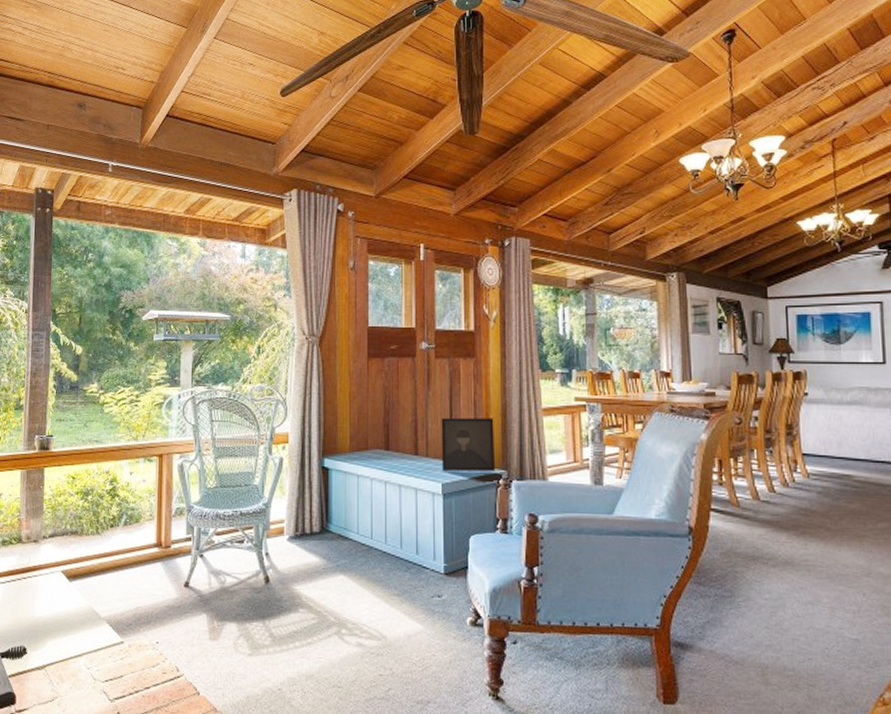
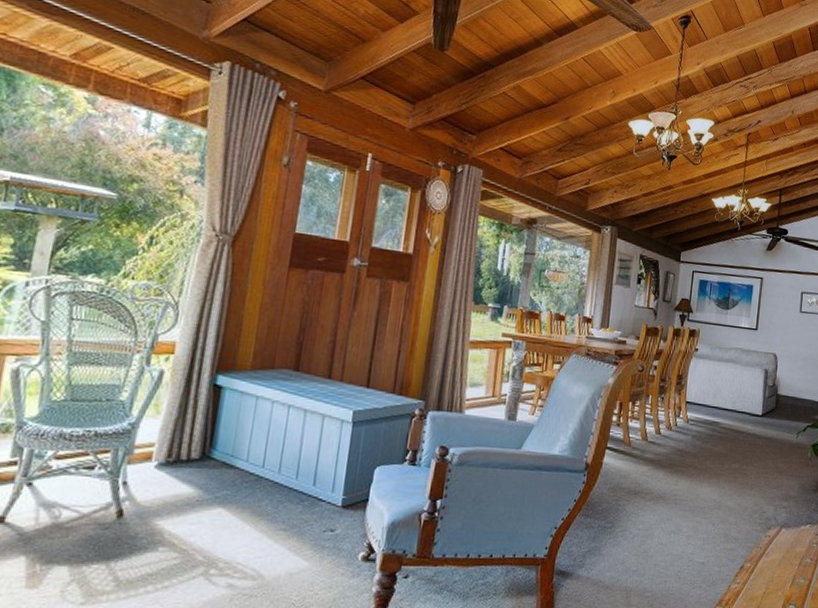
picture frame: present [441,417,496,472] -> none [355,341,419,401]

